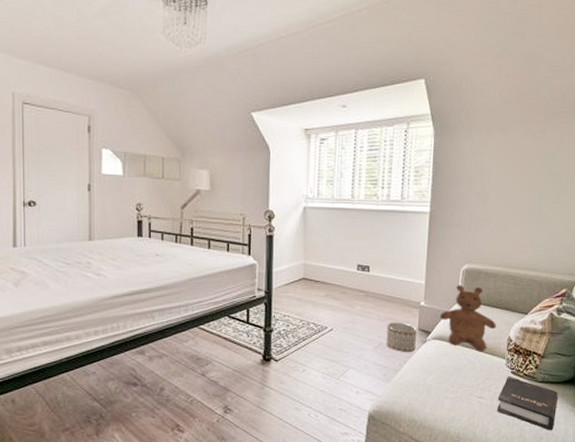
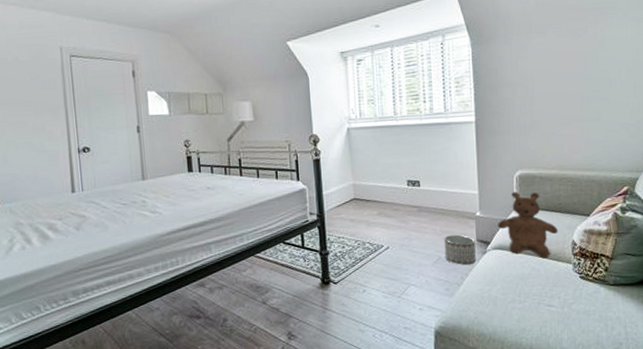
hardback book: present [497,376,558,430] -> none [569,281,634,335]

